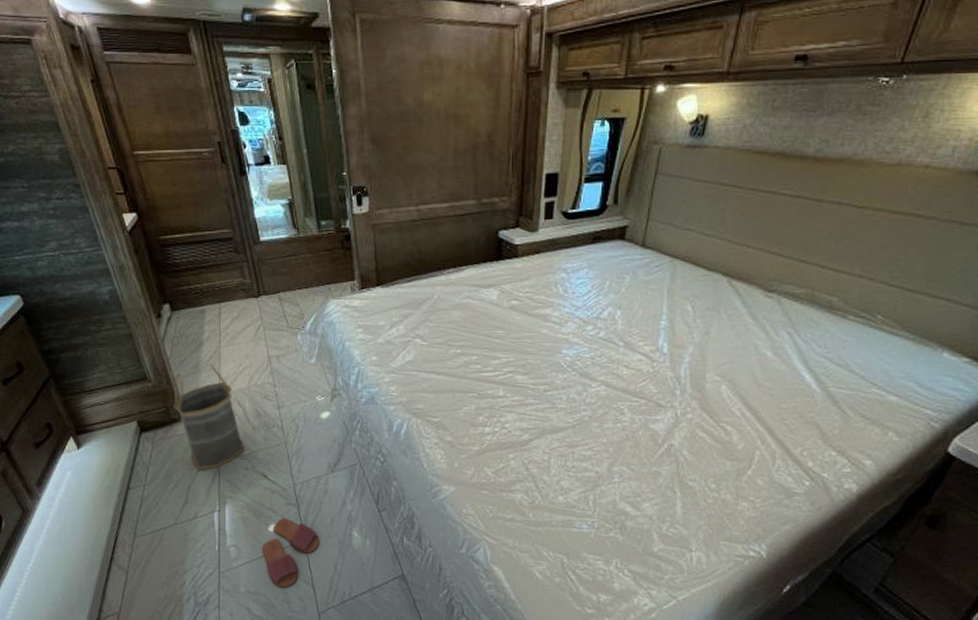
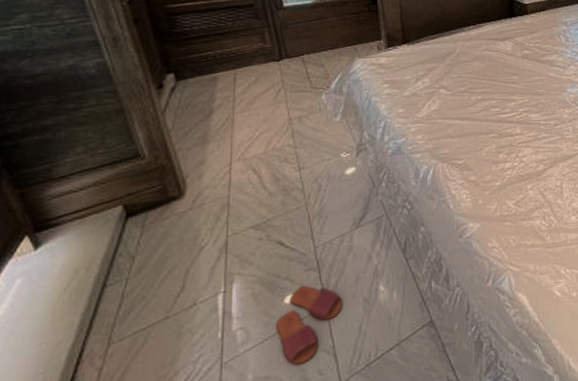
basket: present [174,363,244,471] -> none [173,131,258,251]

